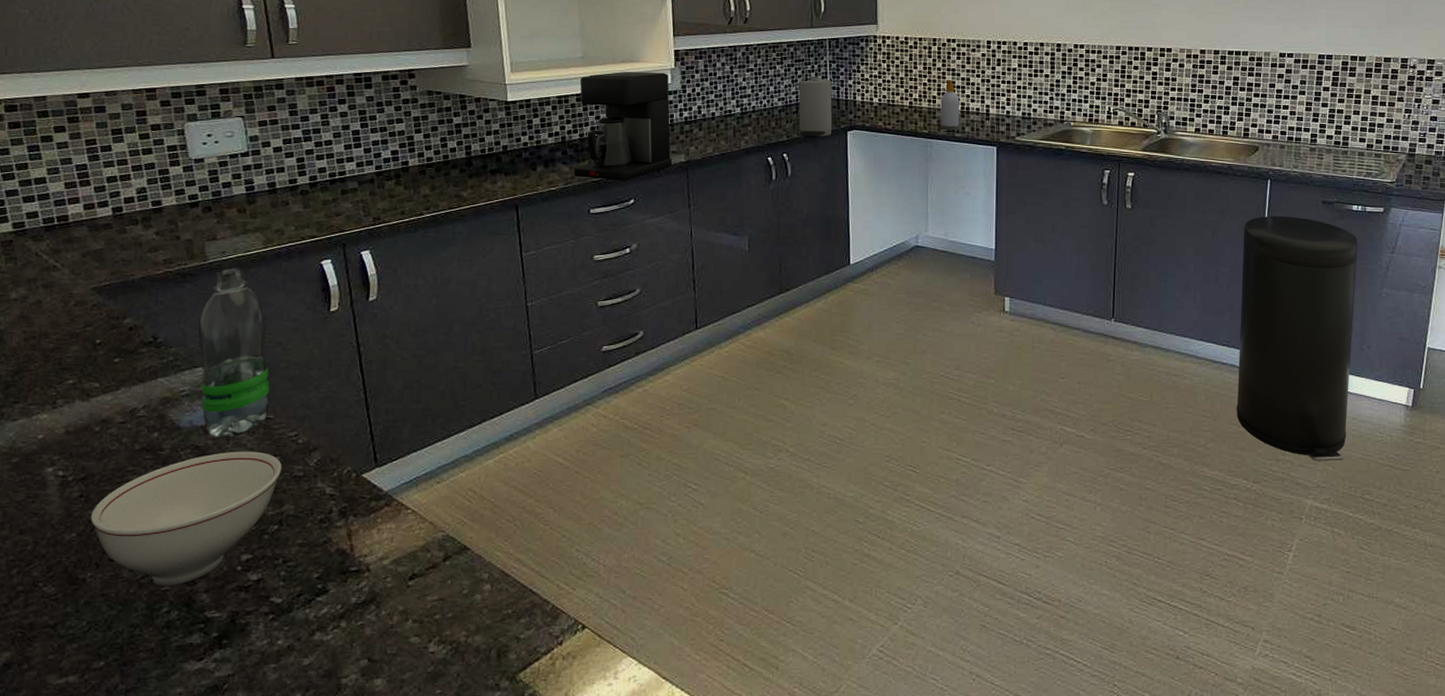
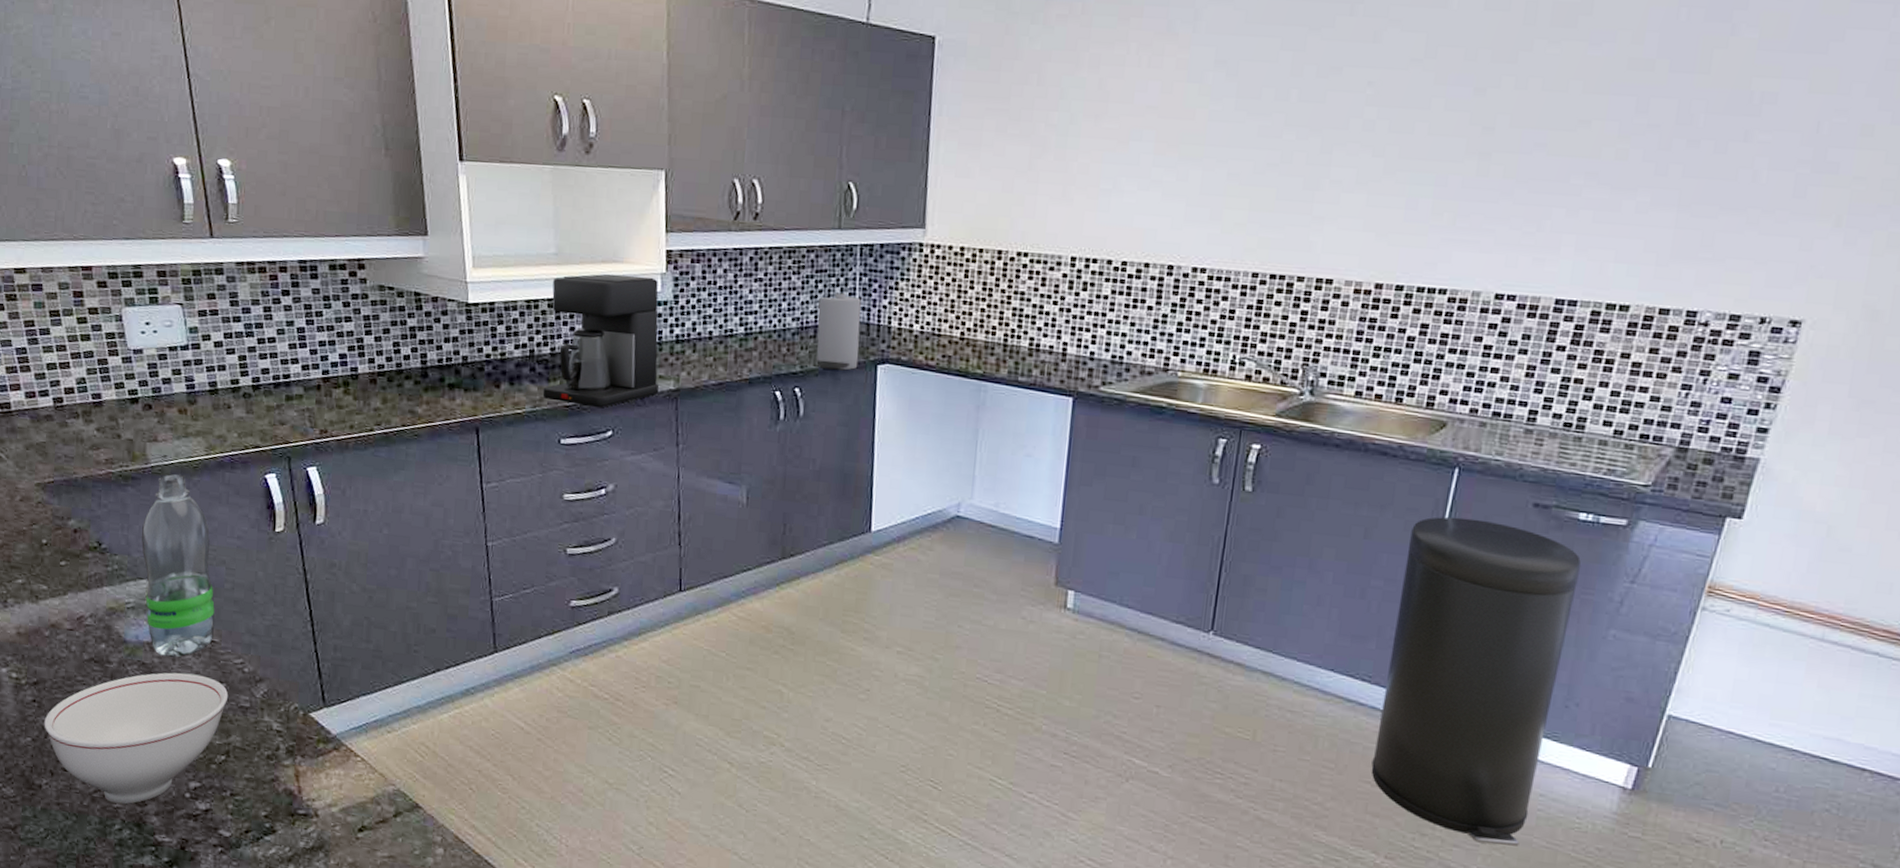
soap bottle: present [940,80,960,132] -> none [999,306,1028,375]

